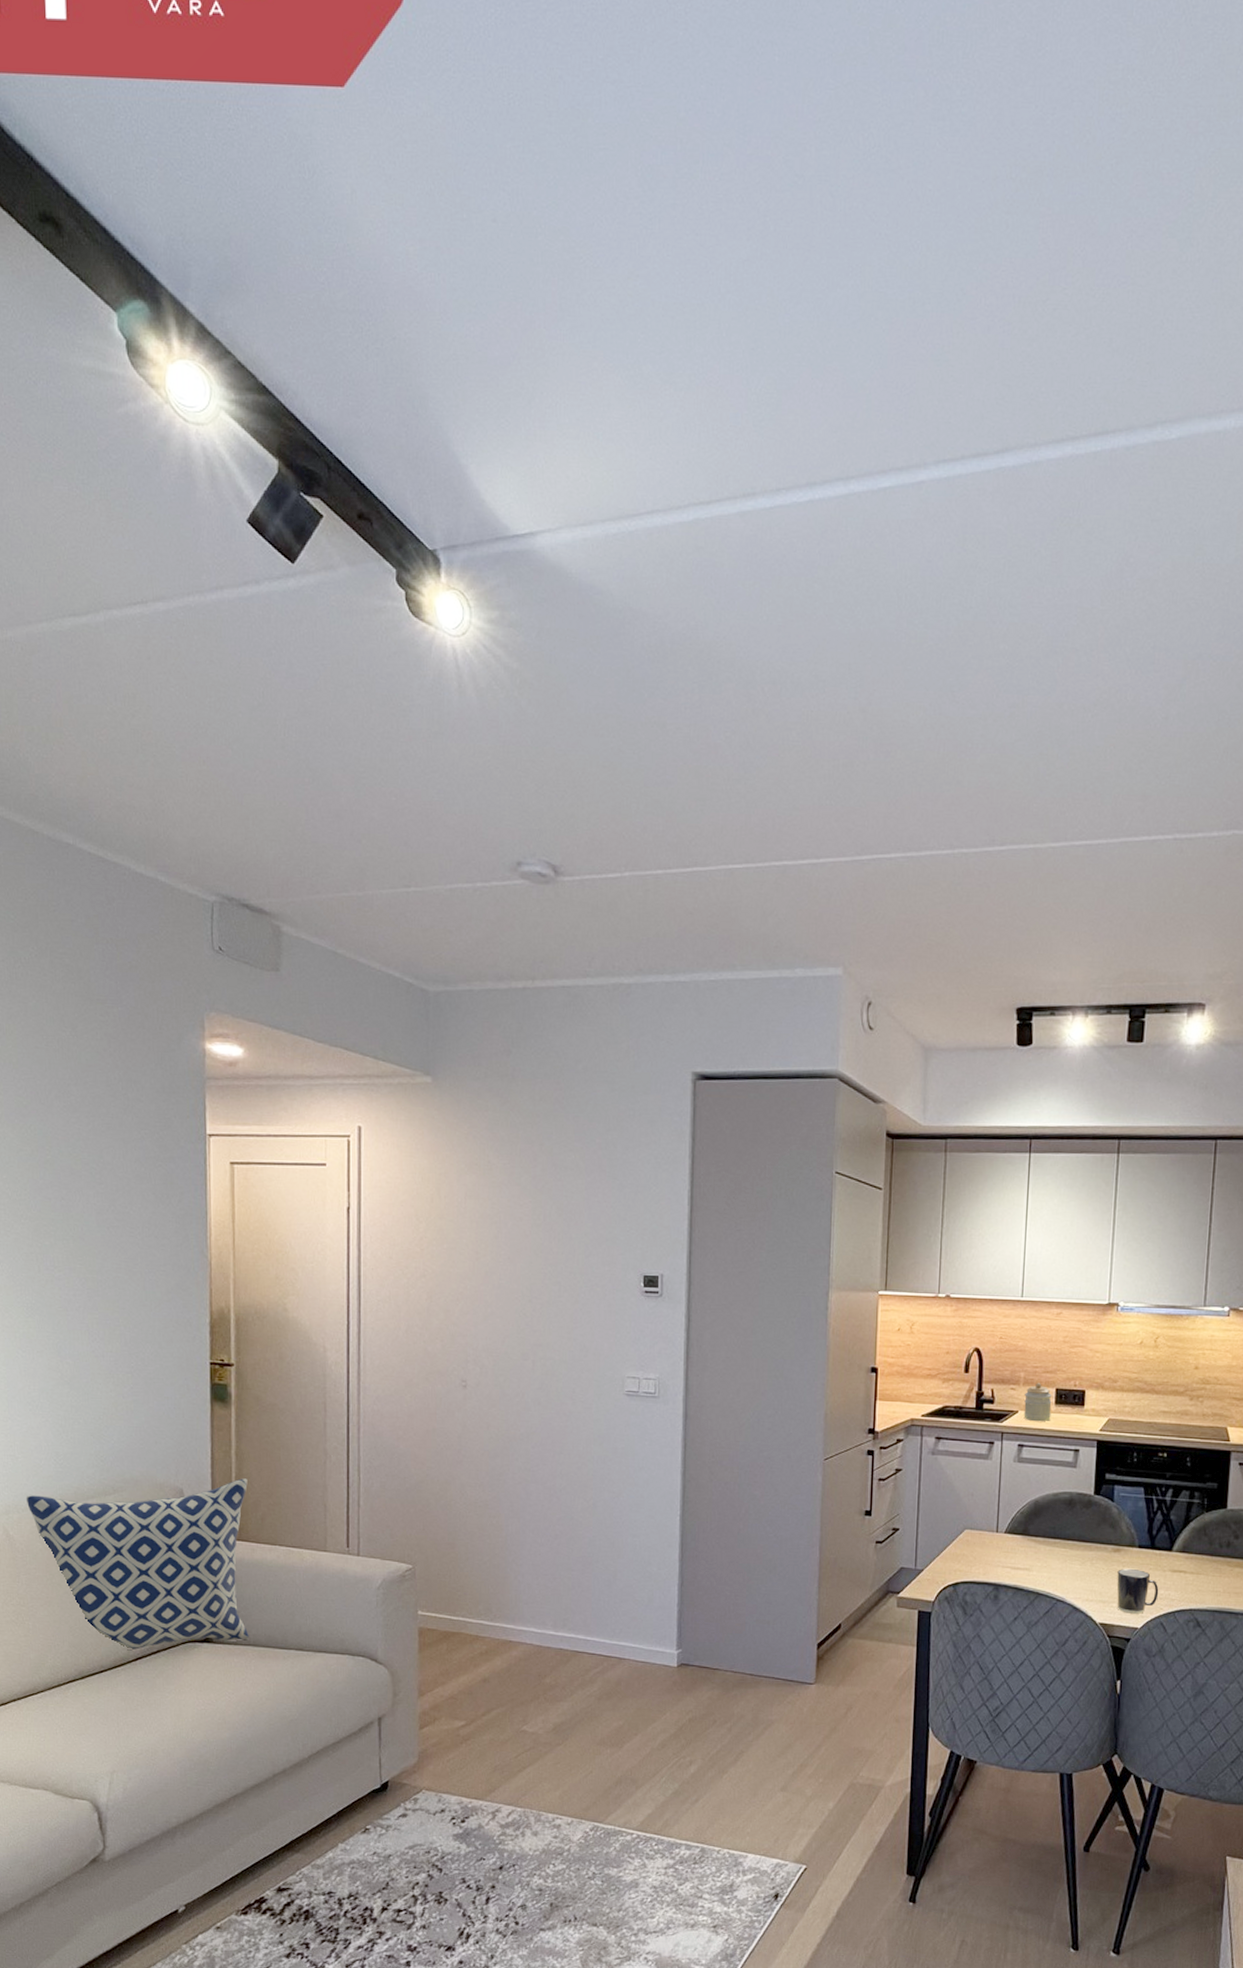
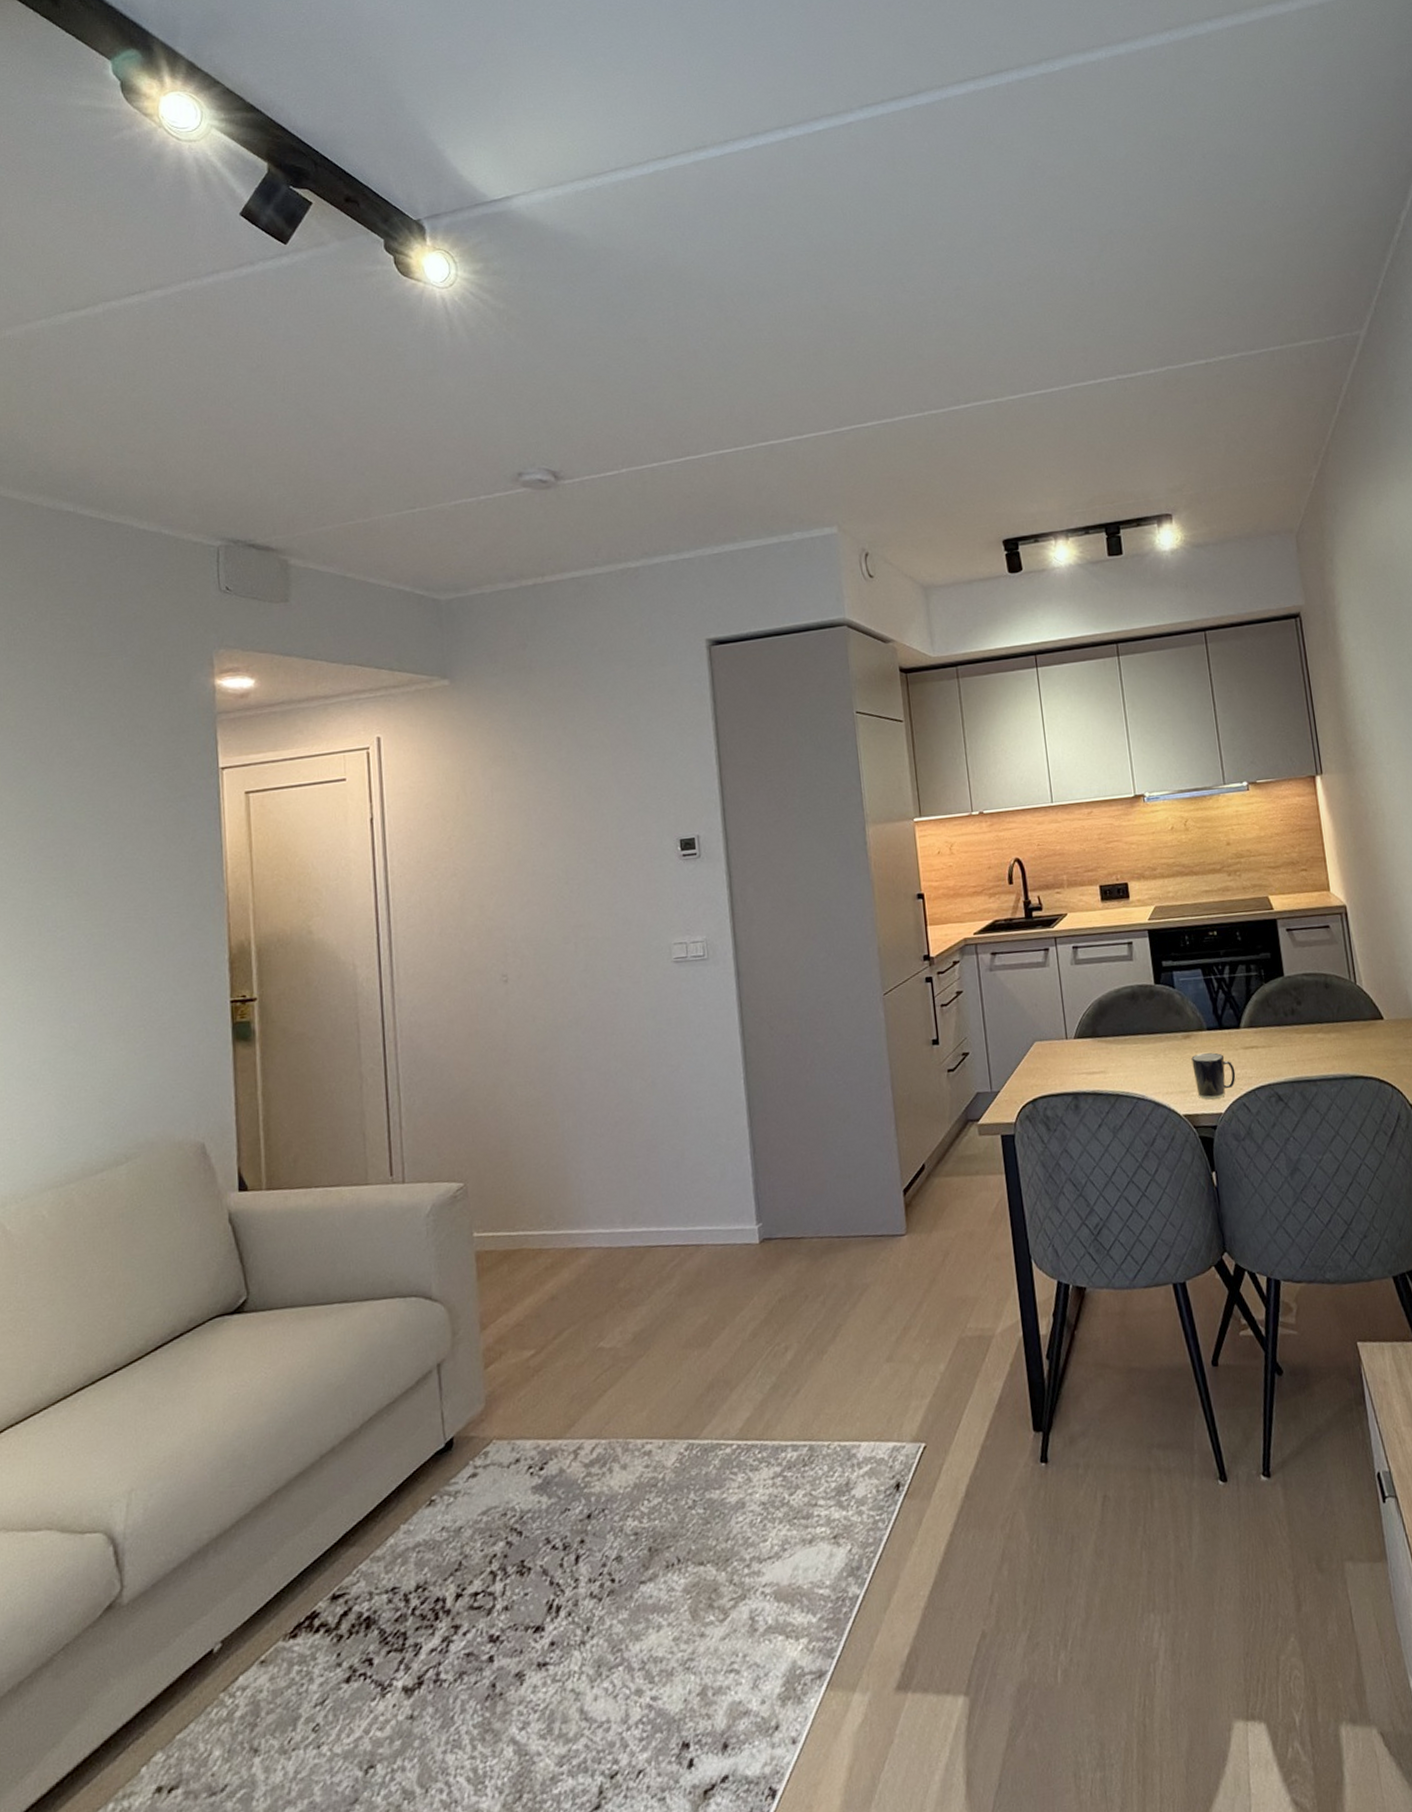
pillow: present [26,1478,249,1651] -> none [25,1119,286,1340]
jar: present [1023,1383,1052,1422] -> none [1070,882,1100,922]

